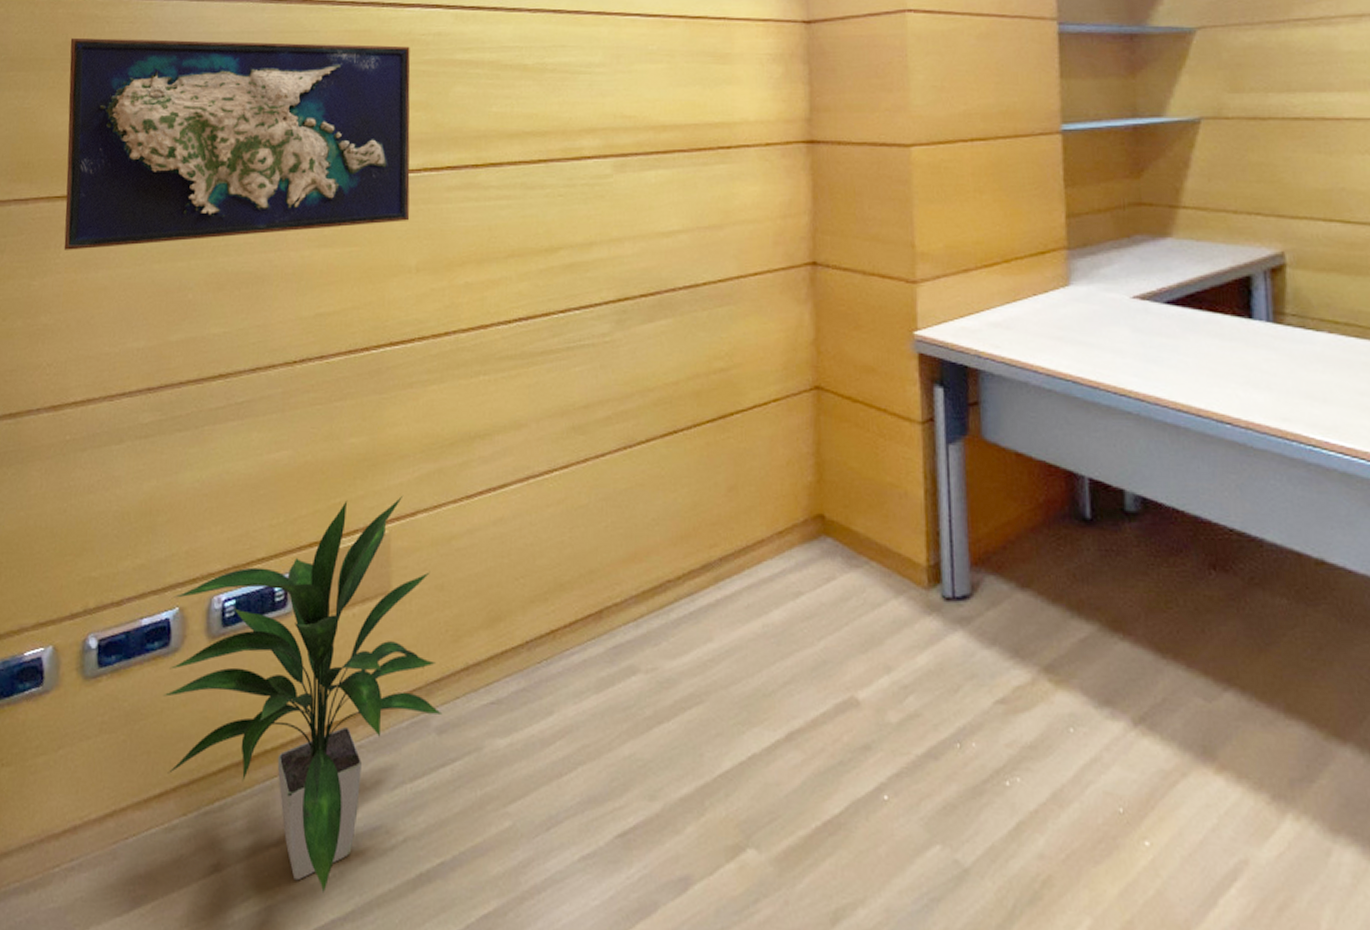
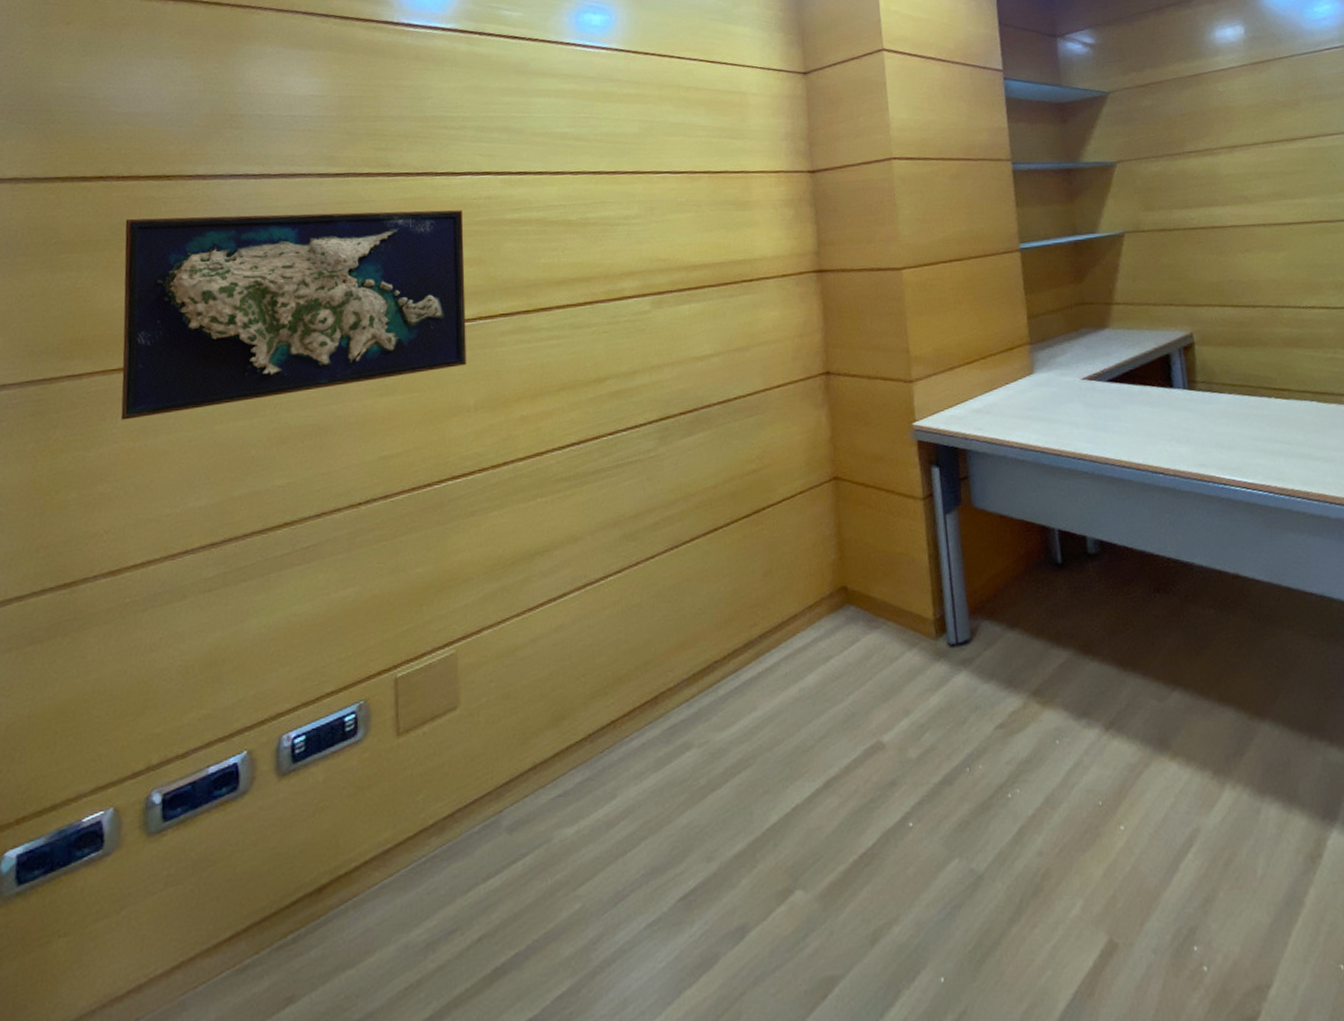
indoor plant: present [162,495,443,894] -> none [231,615,513,1005]

